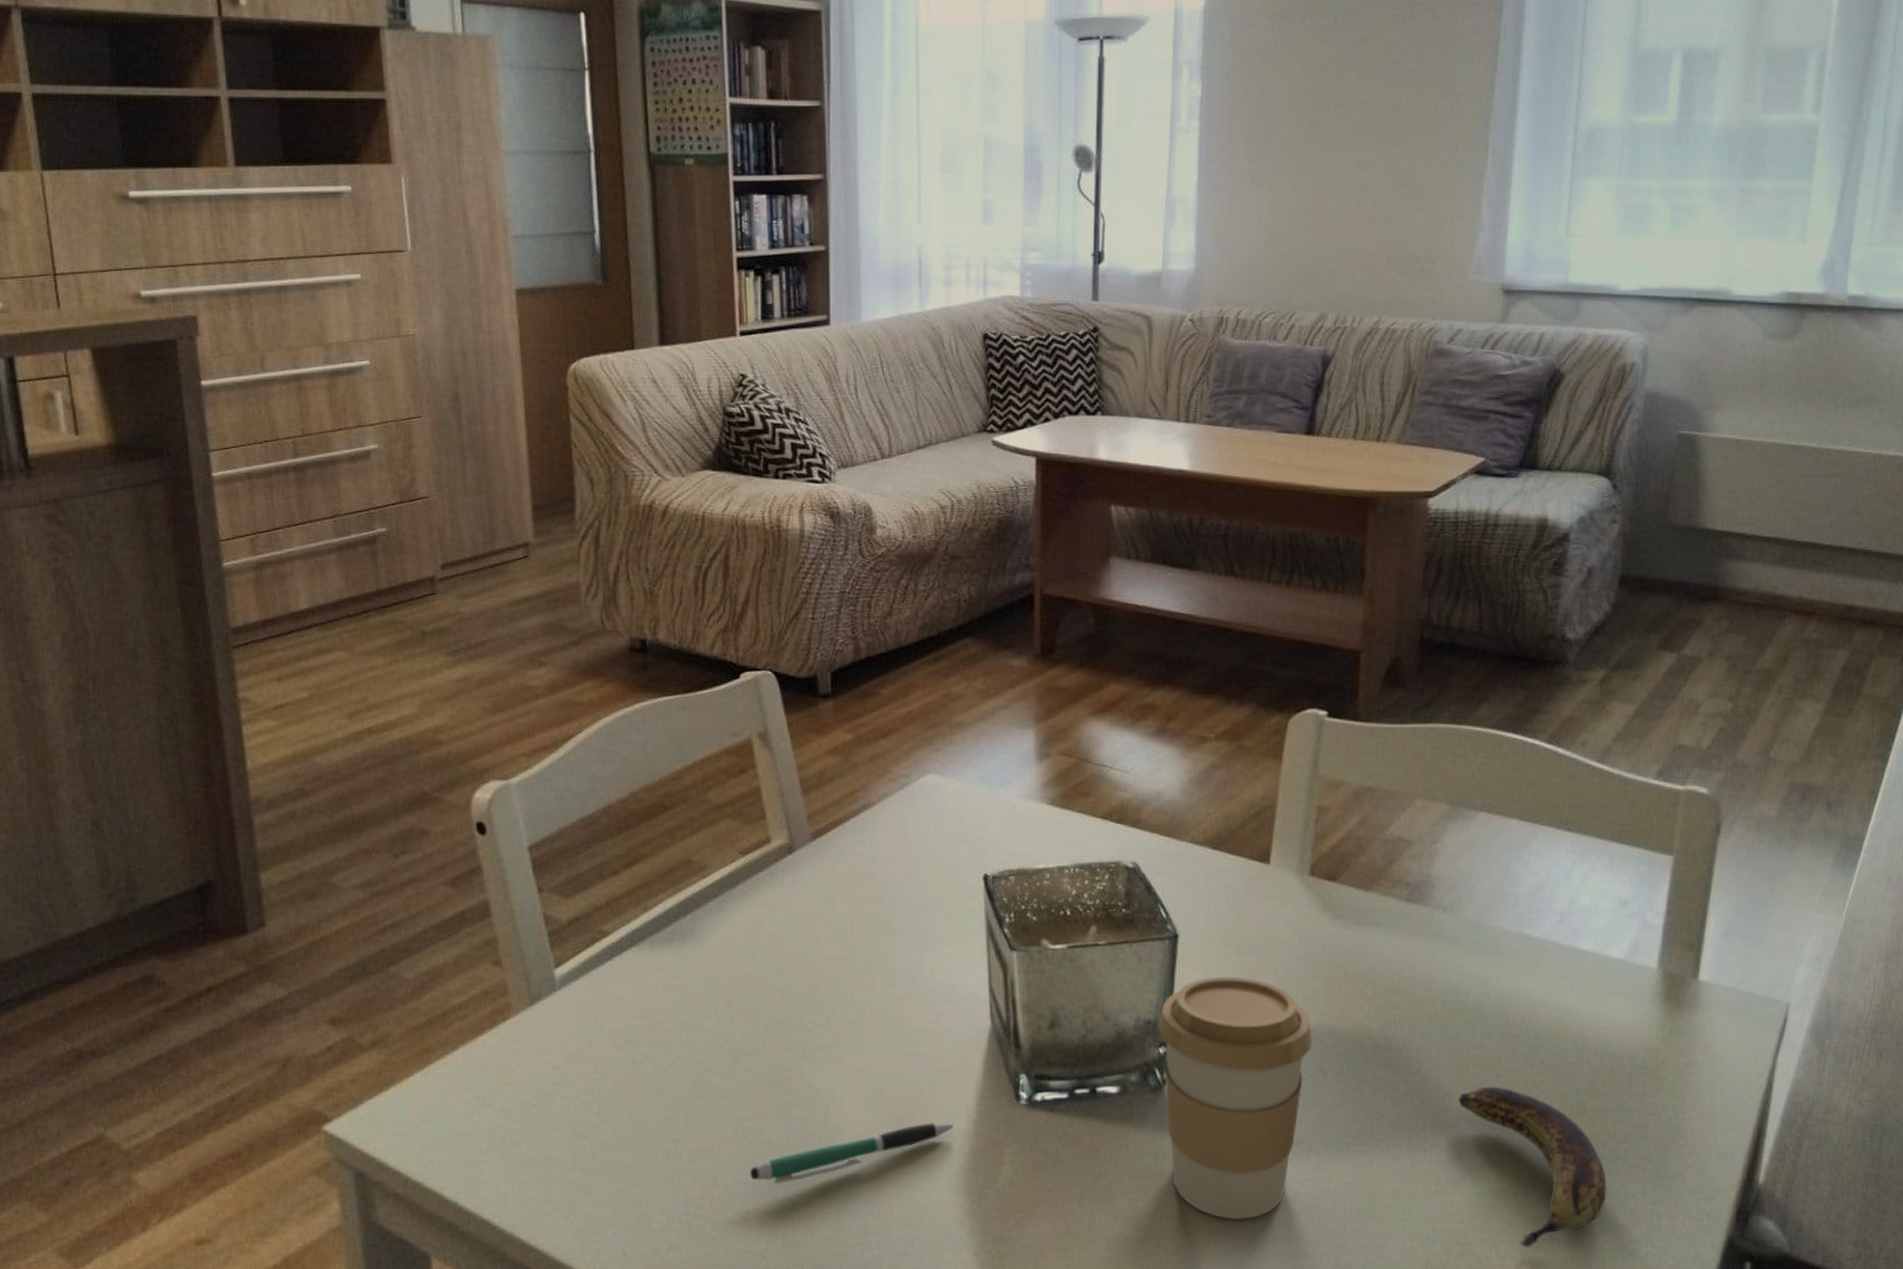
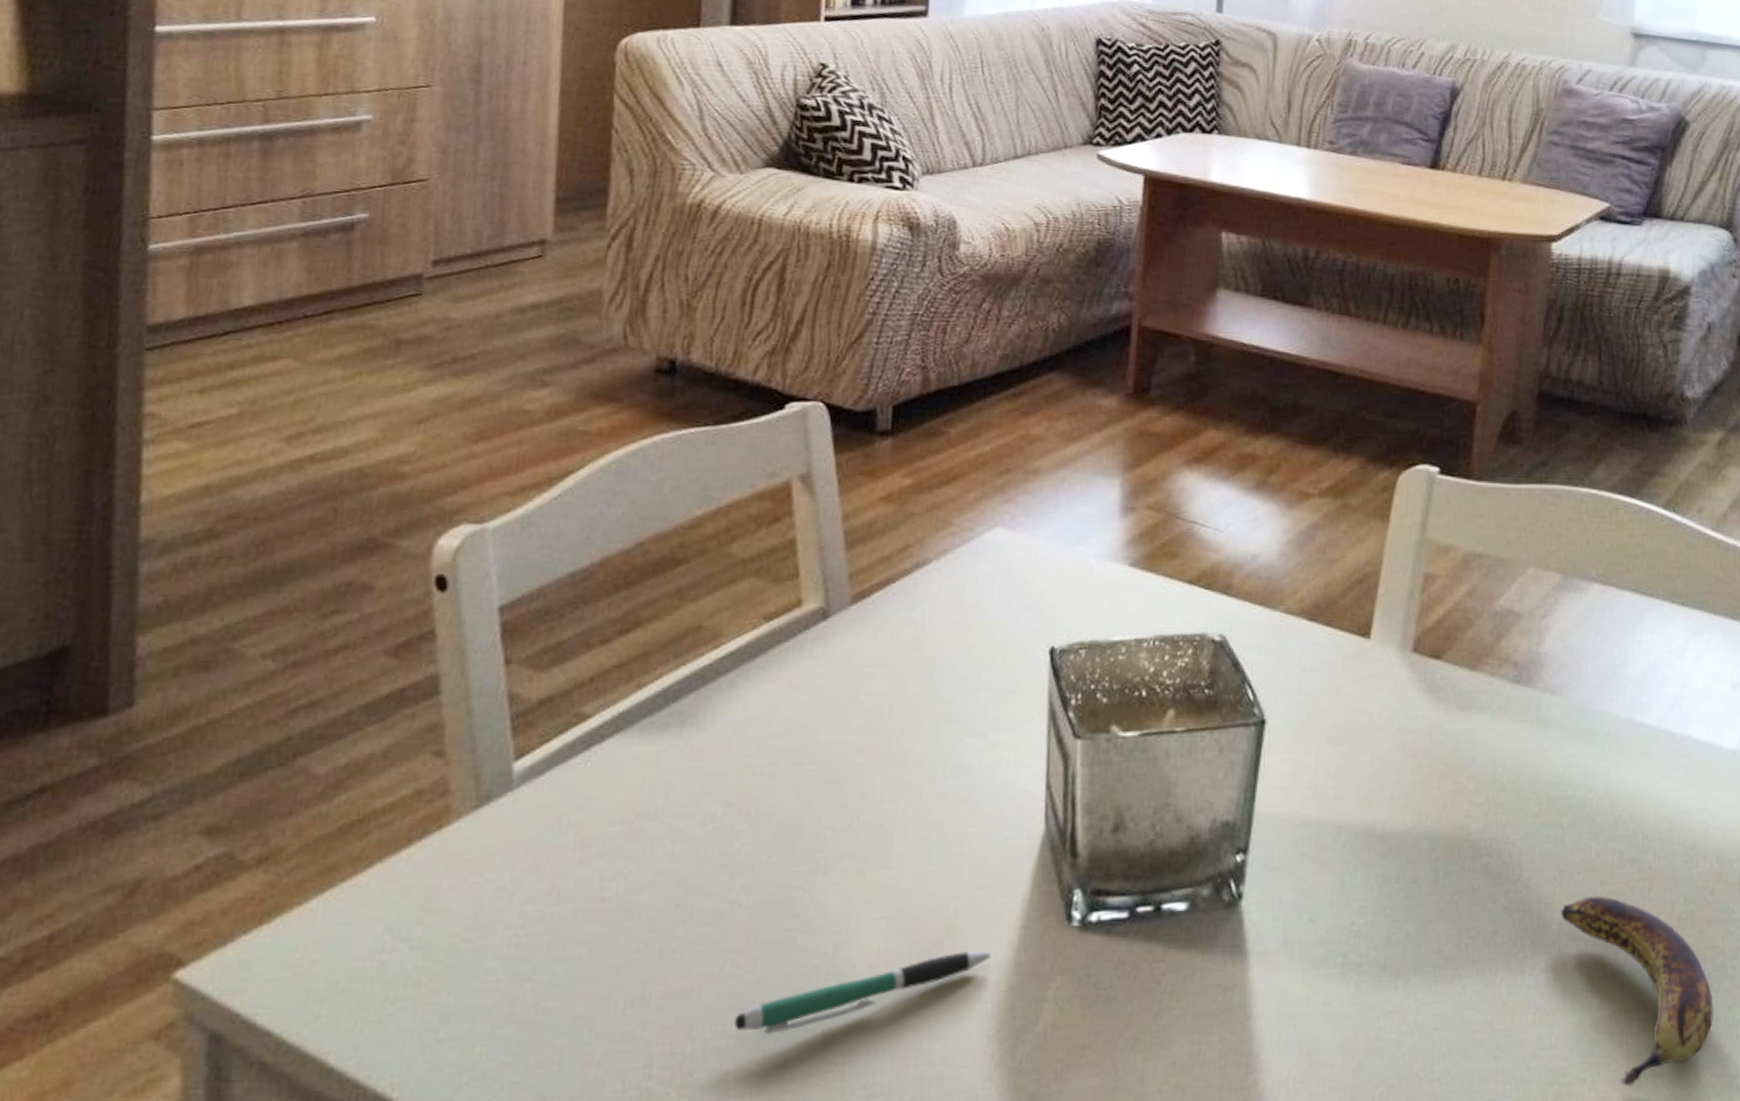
coffee cup: present [1158,976,1313,1220] -> none [1236,769,1408,1064]

